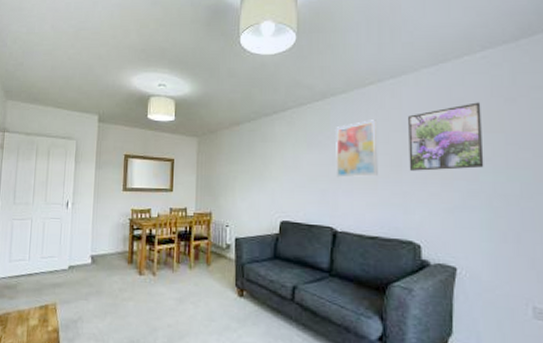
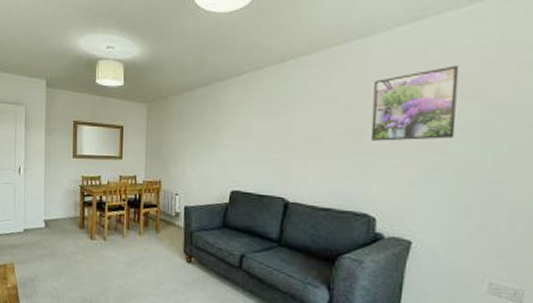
wall art: present [336,120,378,178] -> none [291,85,339,147]

